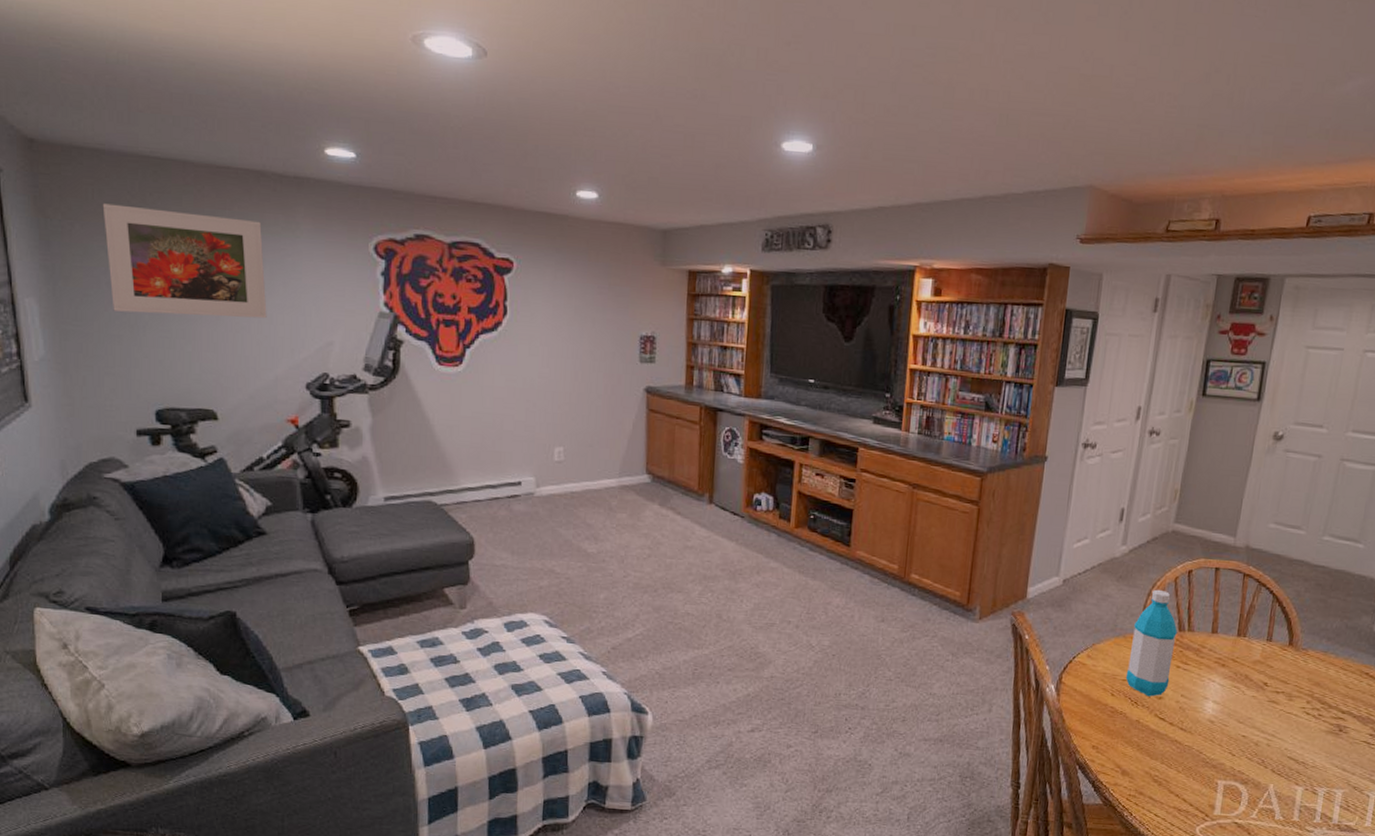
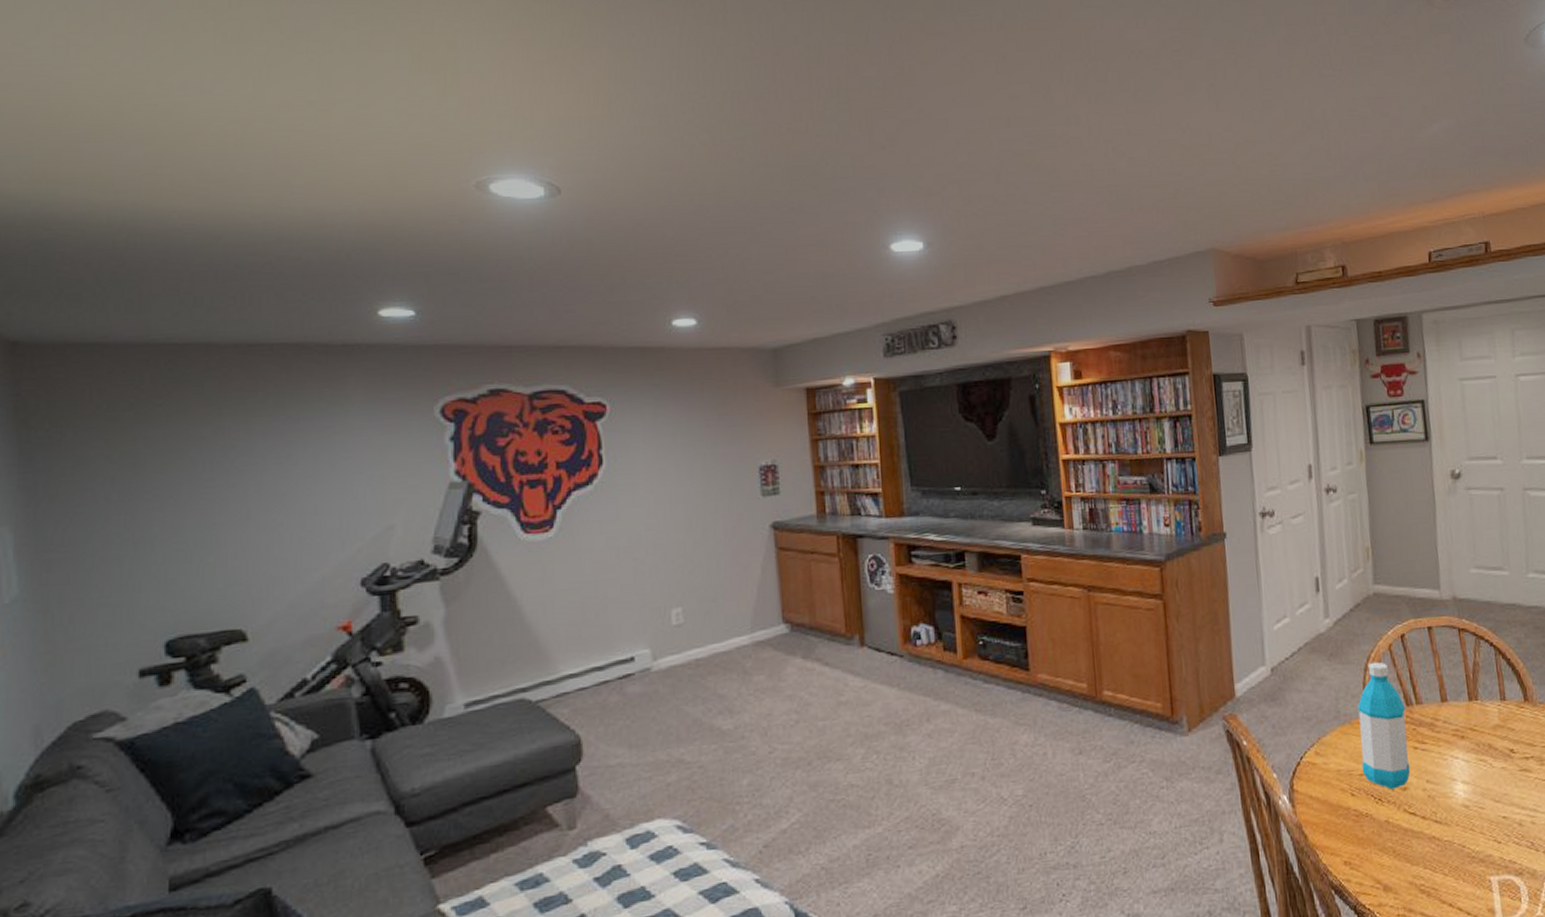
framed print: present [102,203,267,319] -> none [102,399,310,528]

